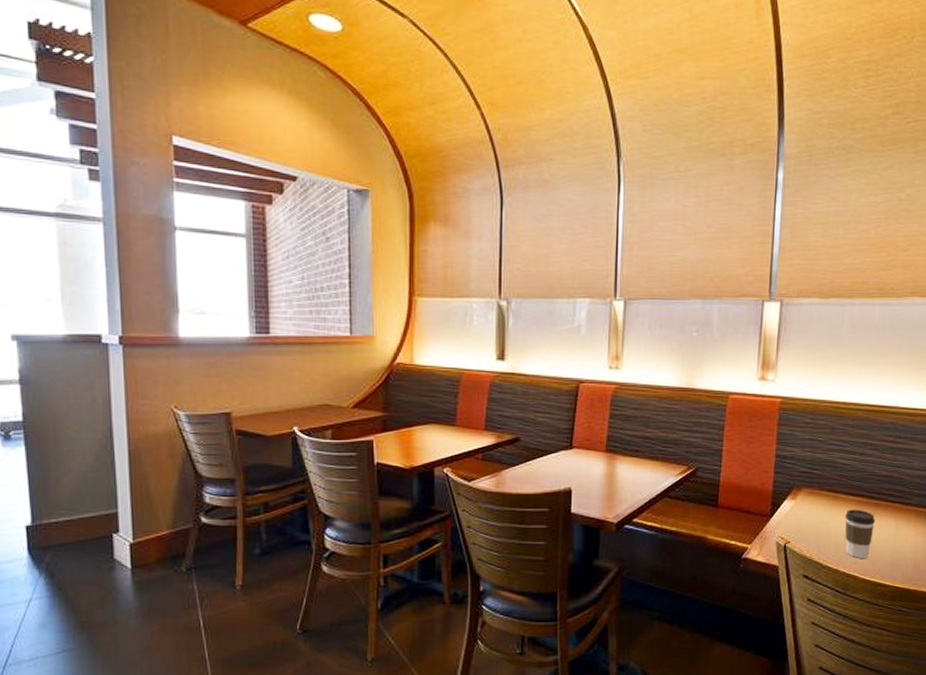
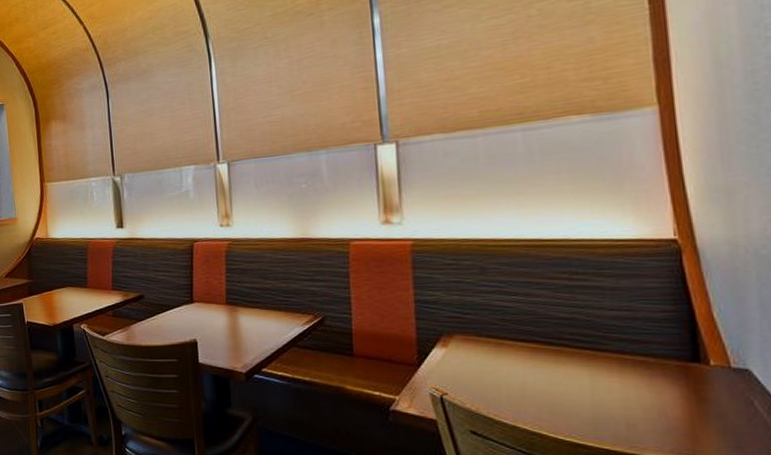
coffee cup: present [845,509,876,558] -> none [516,357,561,414]

